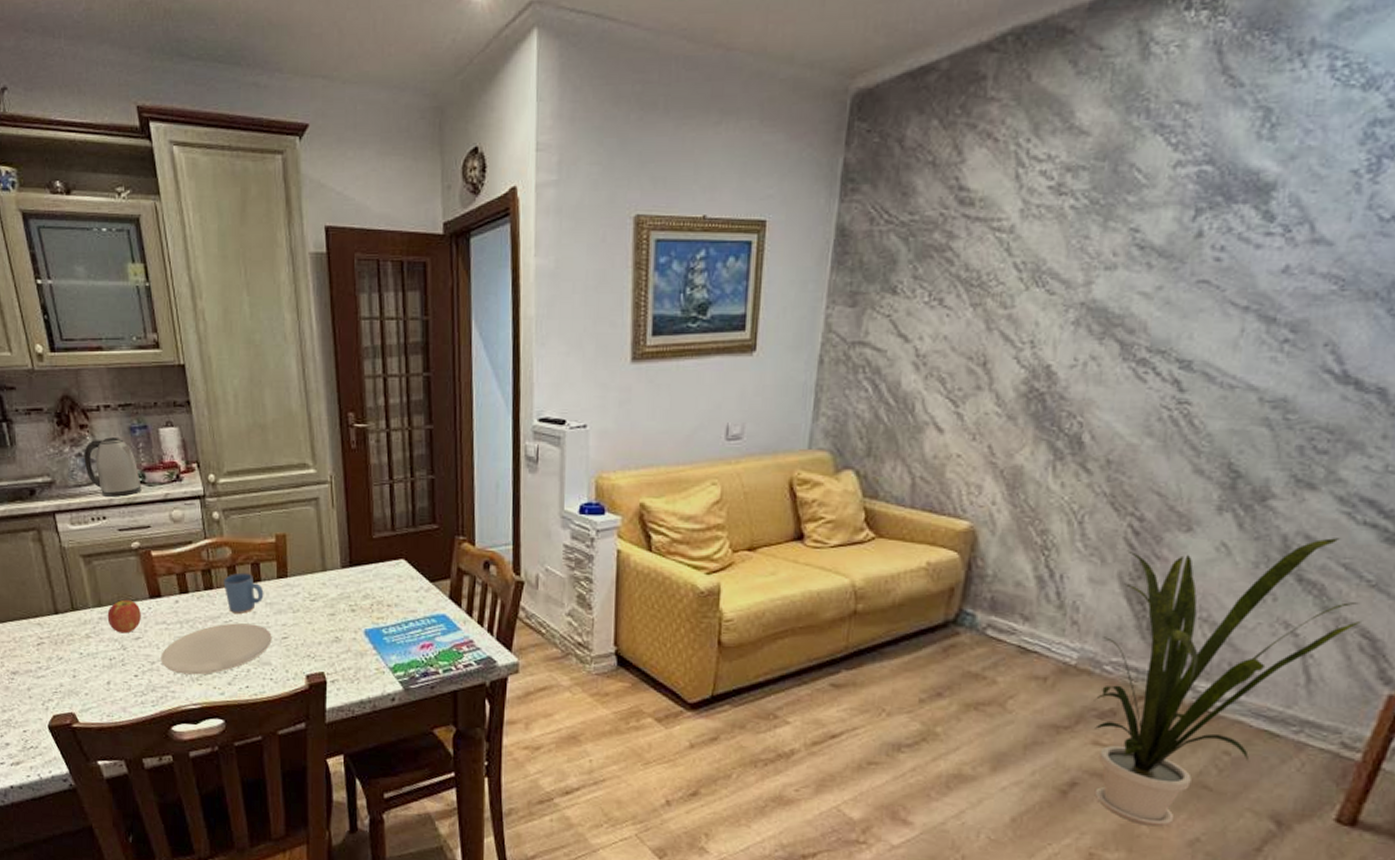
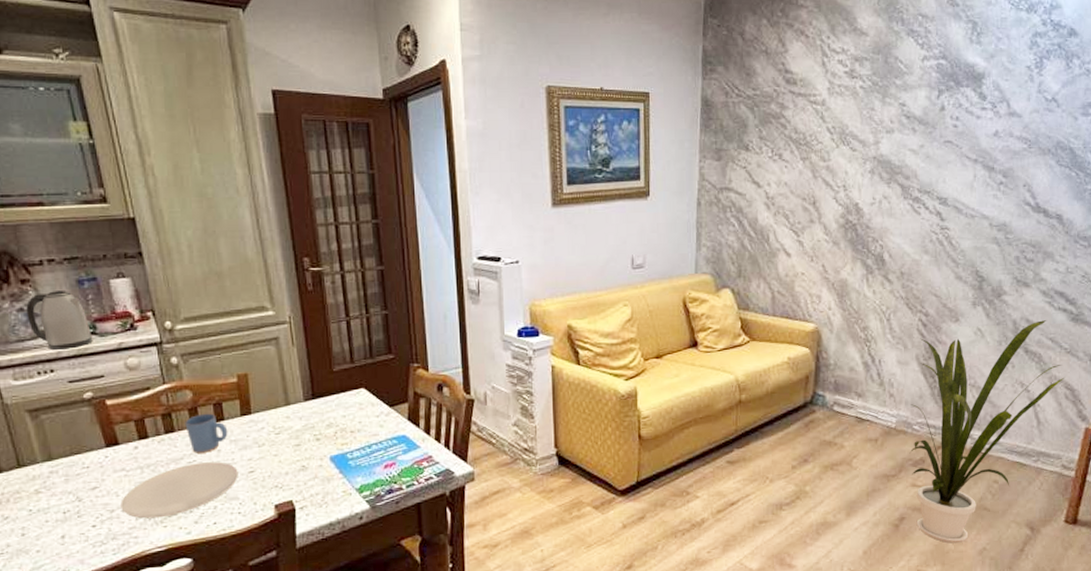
fruit: present [107,599,141,634] -> none [59,450,97,485]

